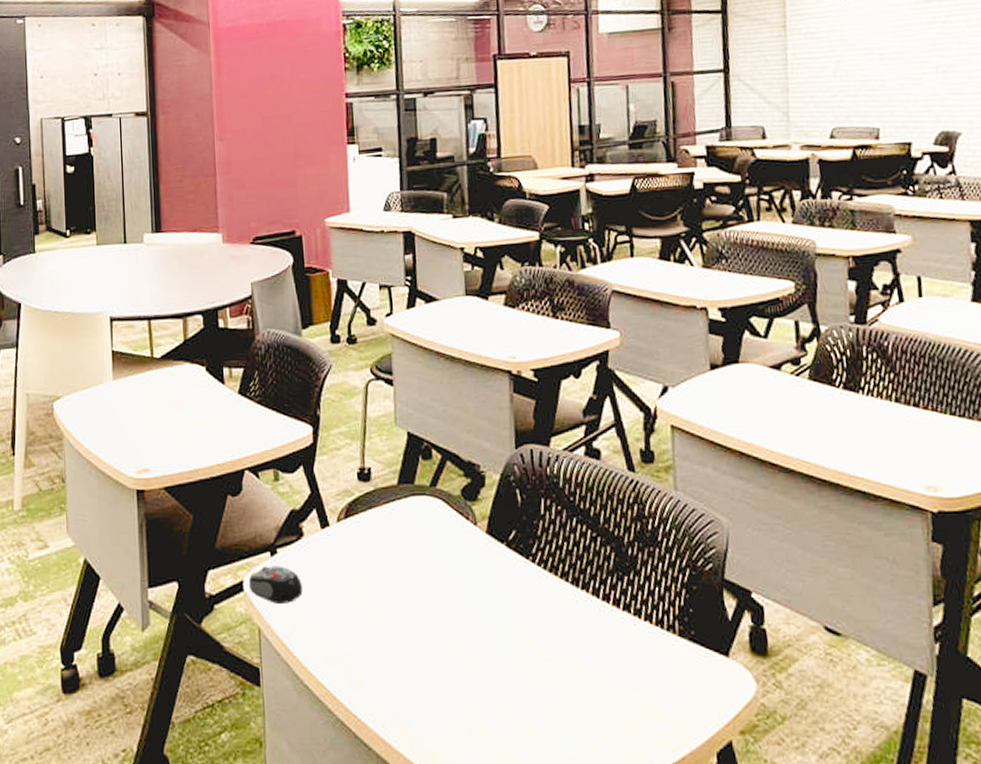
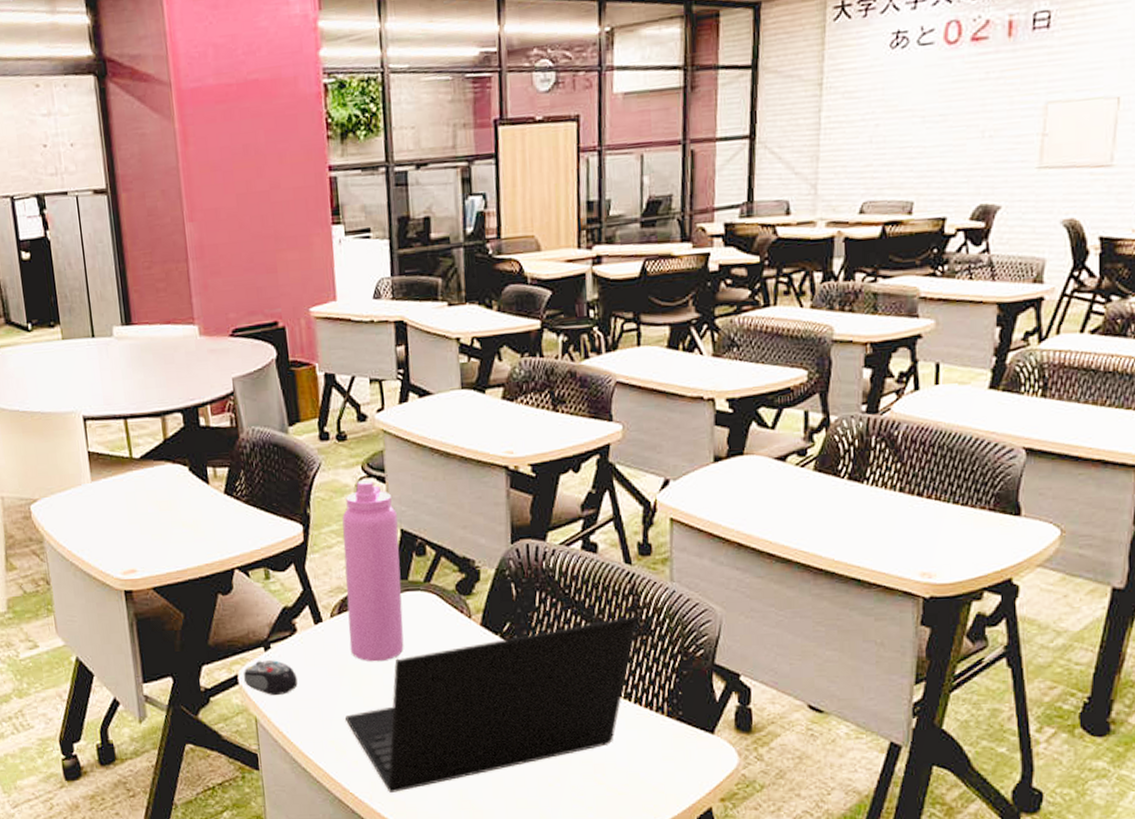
laptop: none [350,526,644,715] -> present [345,616,638,793]
water bottle: none [351,381,410,570] -> present [342,479,404,662]

